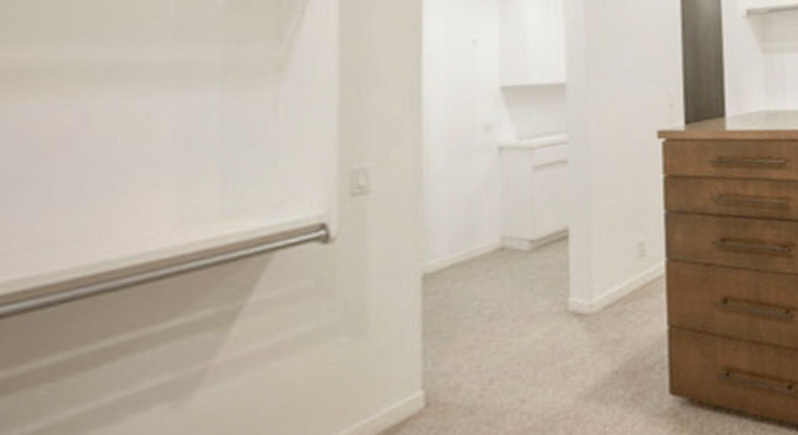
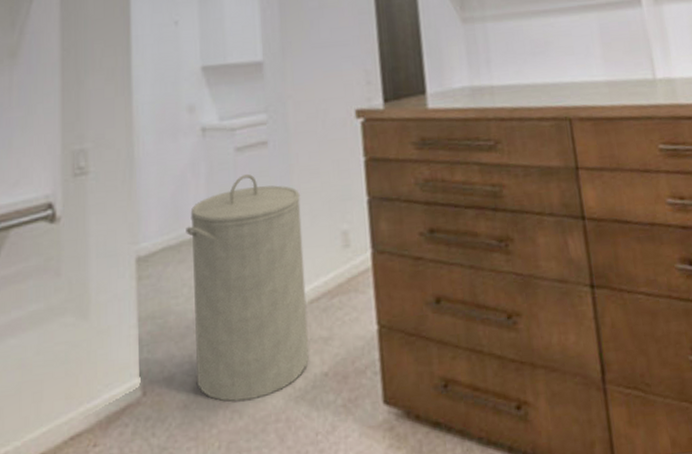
laundry hamper: none [478,191,601,405] -> present [186,173,310,402]

